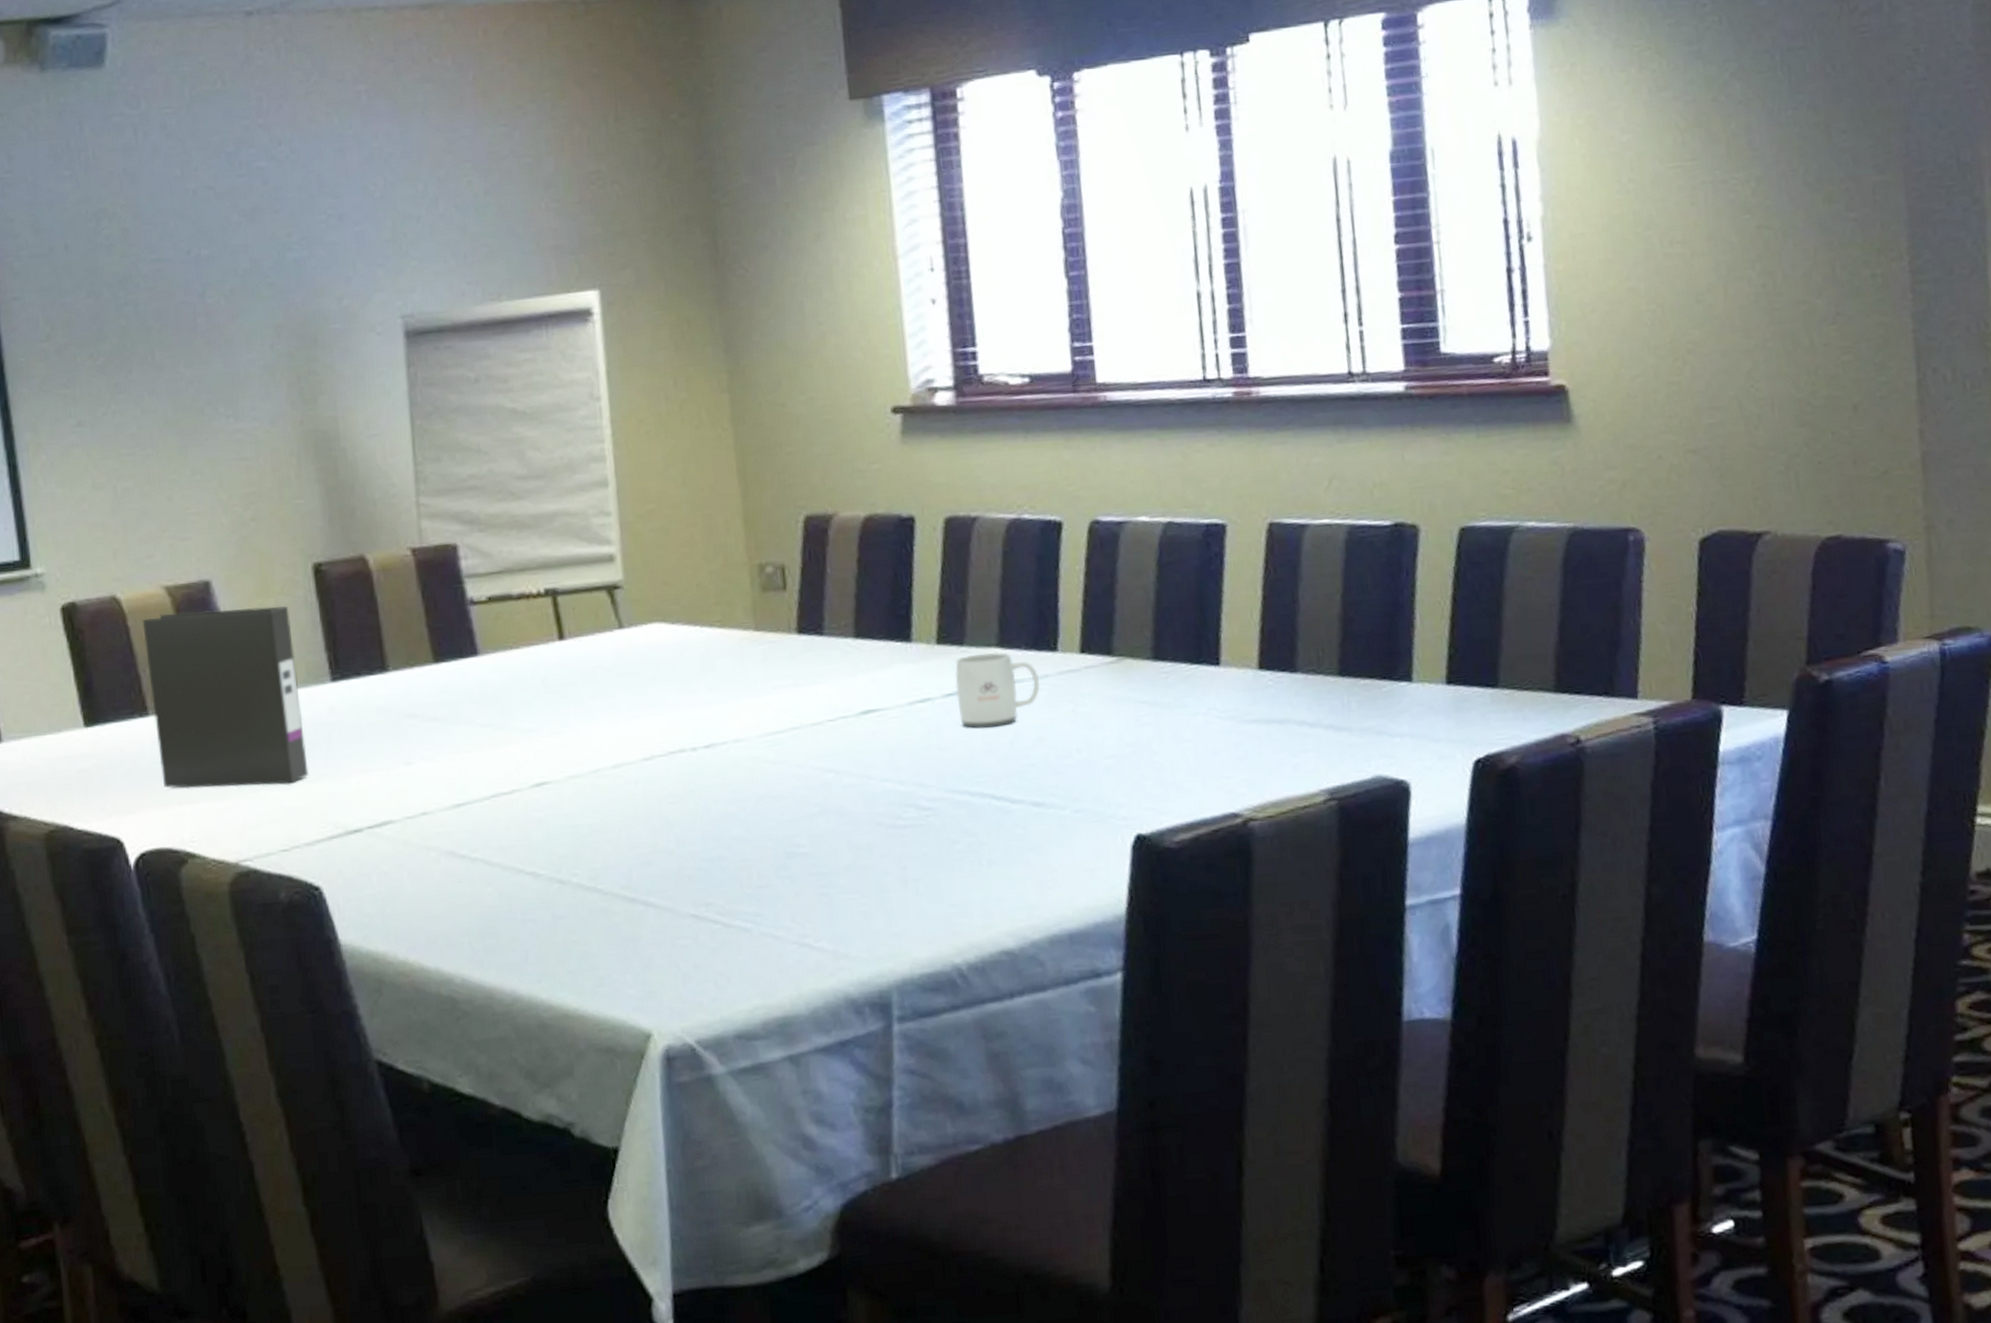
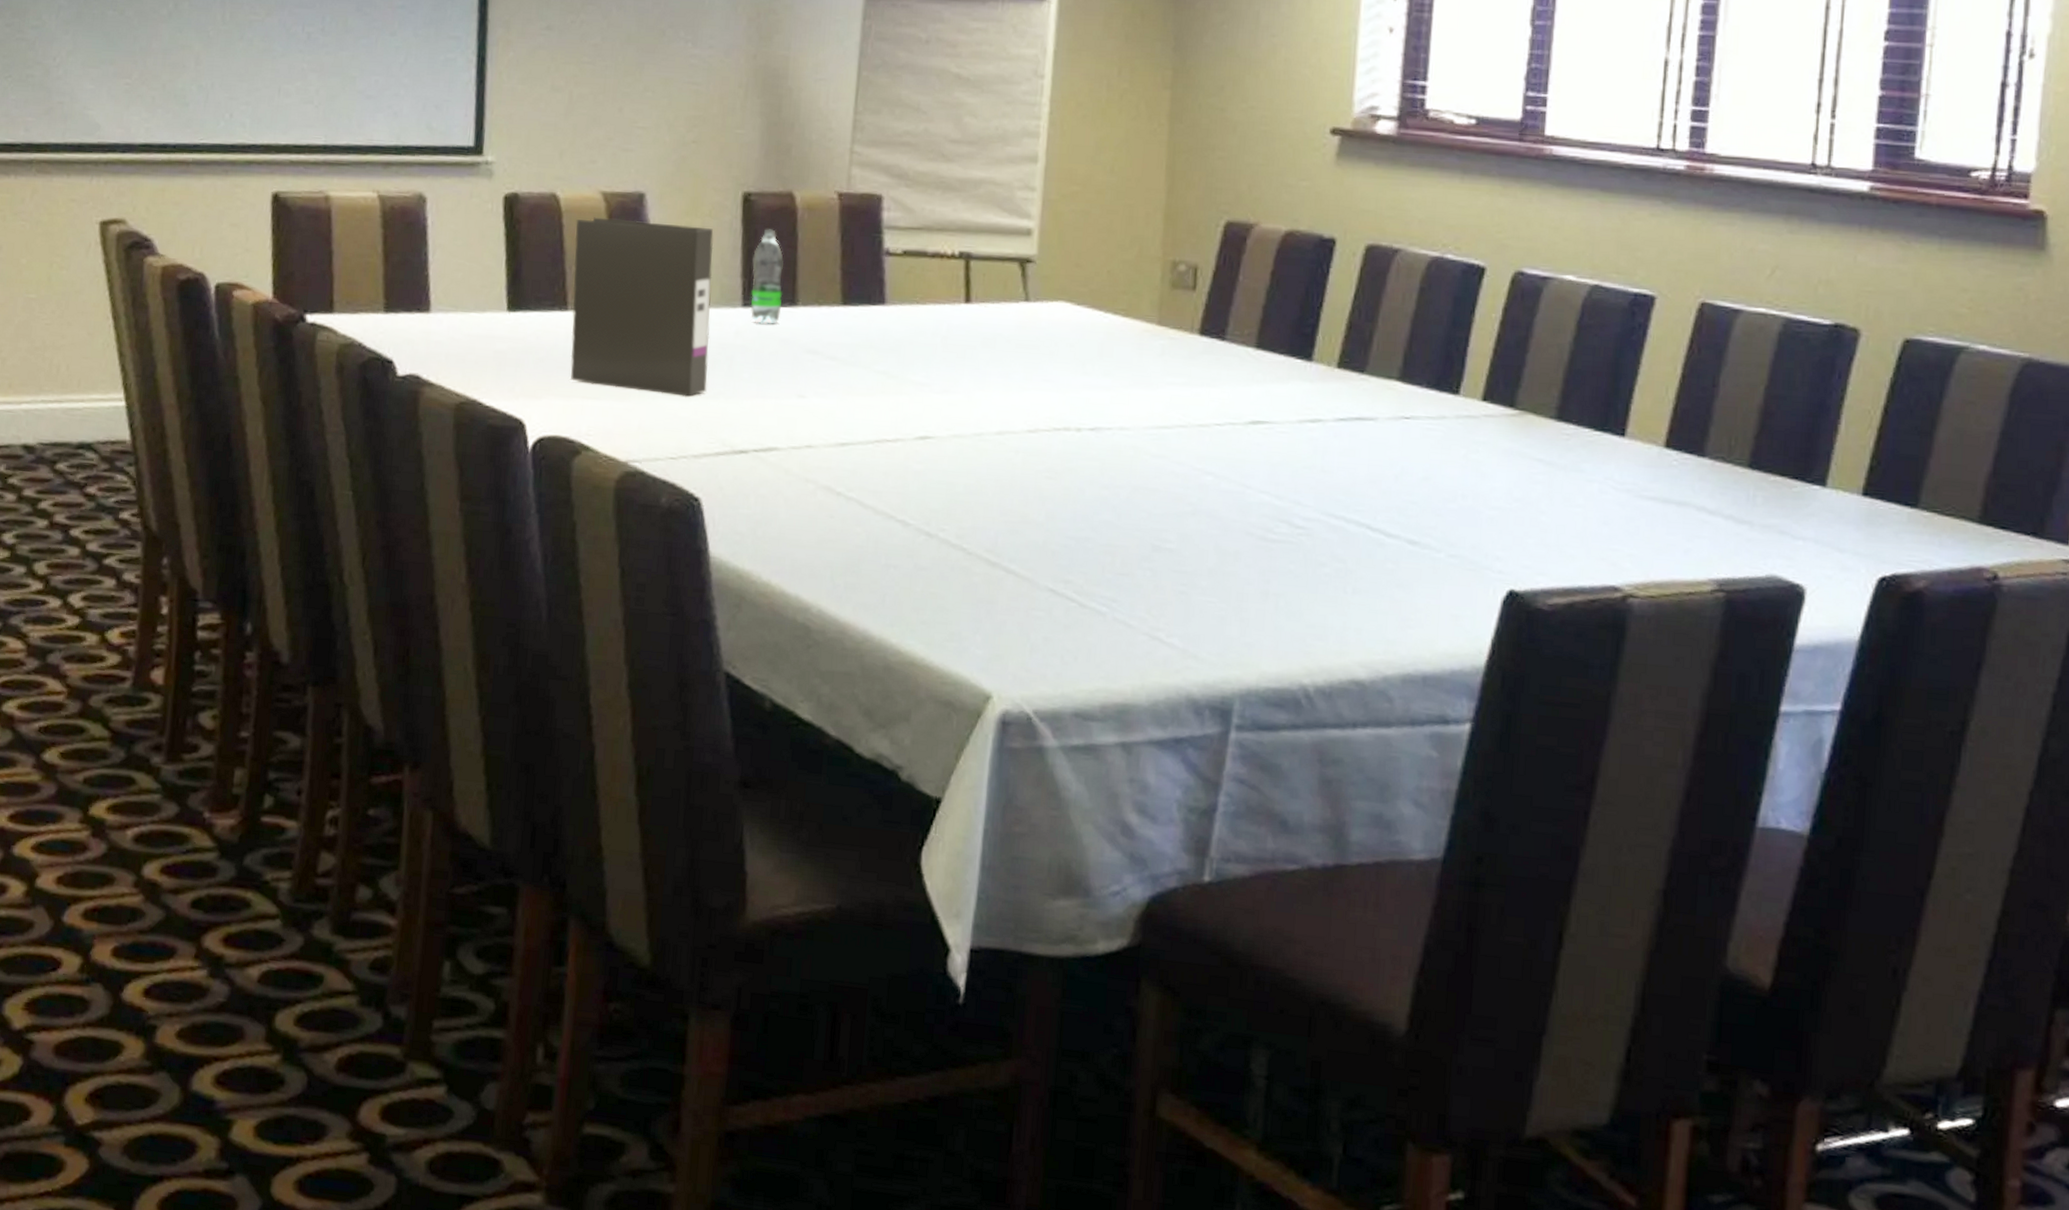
bottle: none [334,597,372,696] -> present [750,229,784,324]
mug: present [954,652,1040,728] -> none [1348,384,1435,459]

